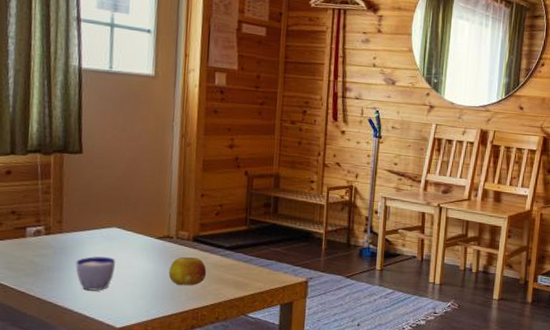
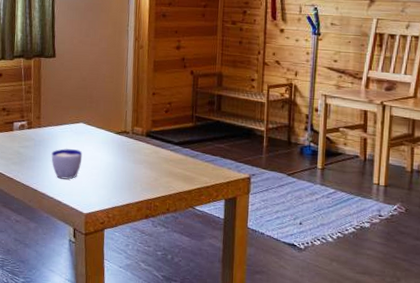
fruit: present [168,257,207,286] -> none [126,151,158,178]

